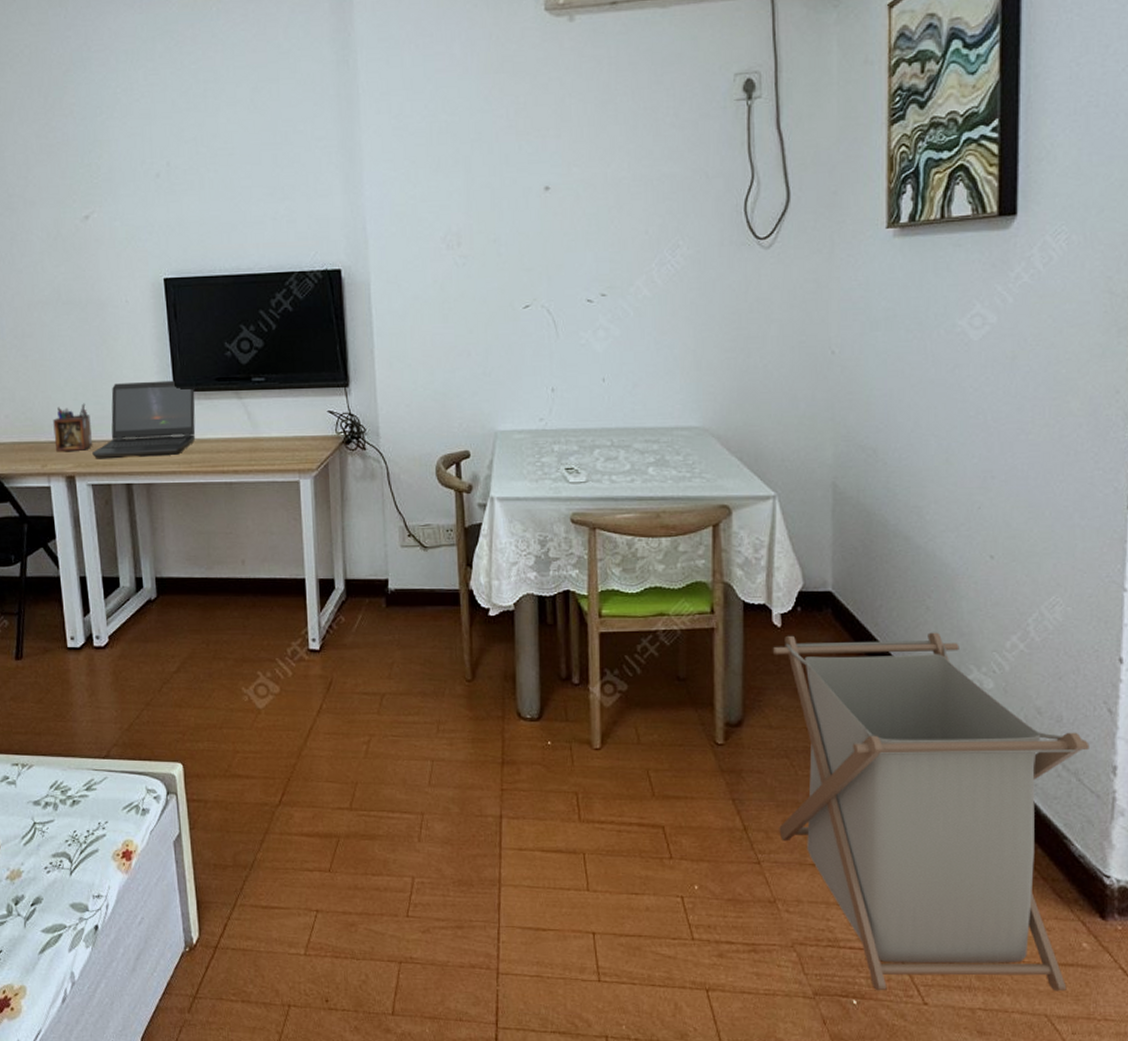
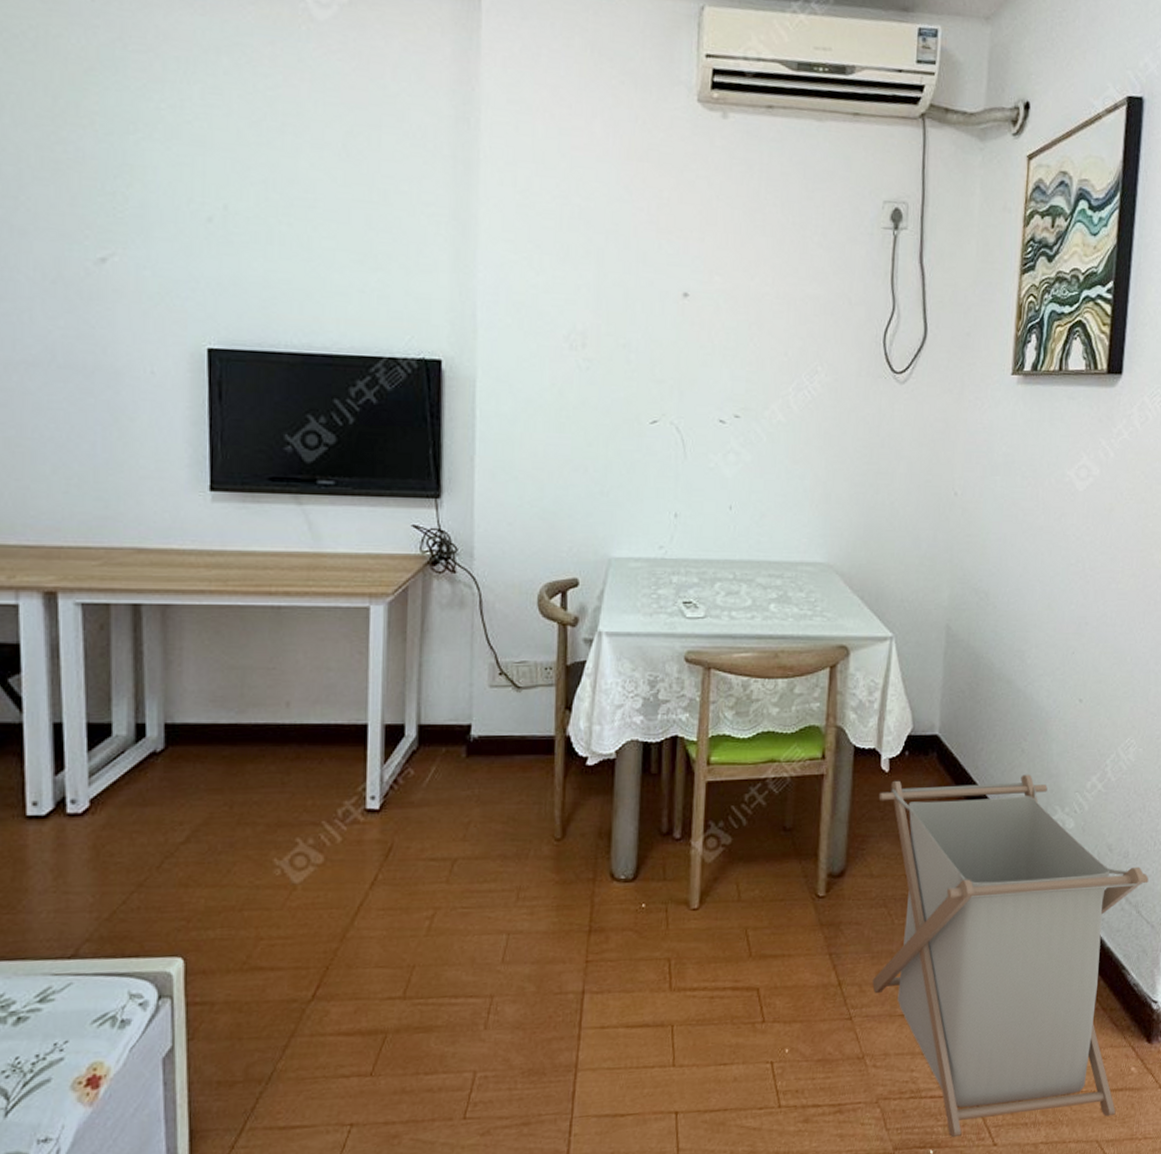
desk organizer: present [53,403,93,452] -> none [30,498,88,560]
laptop computer: present [92,380,196,459] -> none [86,475,239,571]

